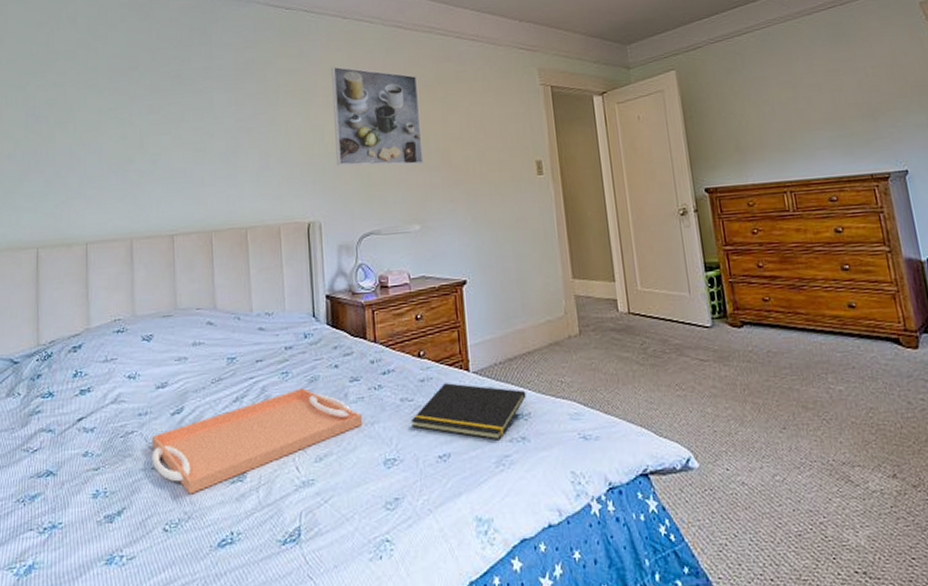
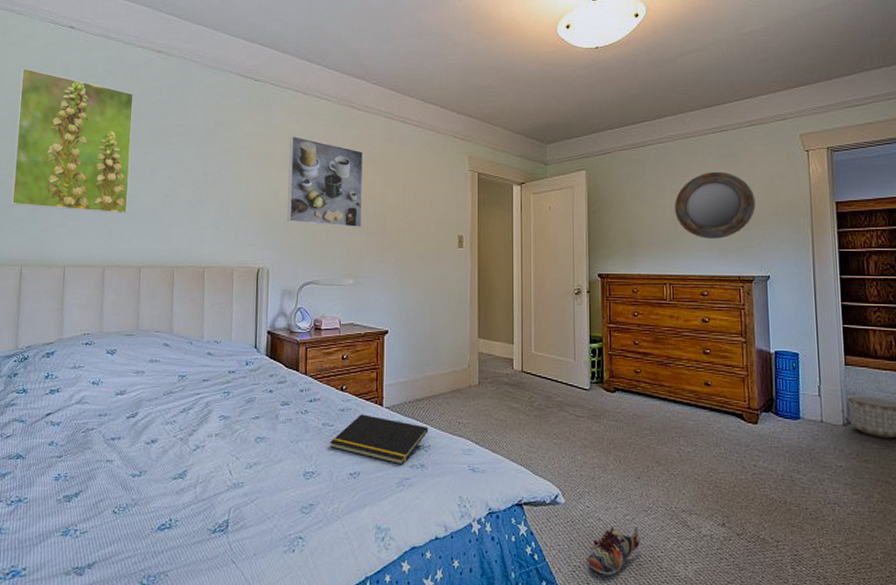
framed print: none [21,23,153,180] -> present [11,67,135,215]
serving tray: present [151,388,363,495] -> none [107,406,289,485]
shoe: none [735,488,796,552] -> present [588,527,640,575]
home mirror: none [783,54,880,135] -> present [675,171,756,239]

